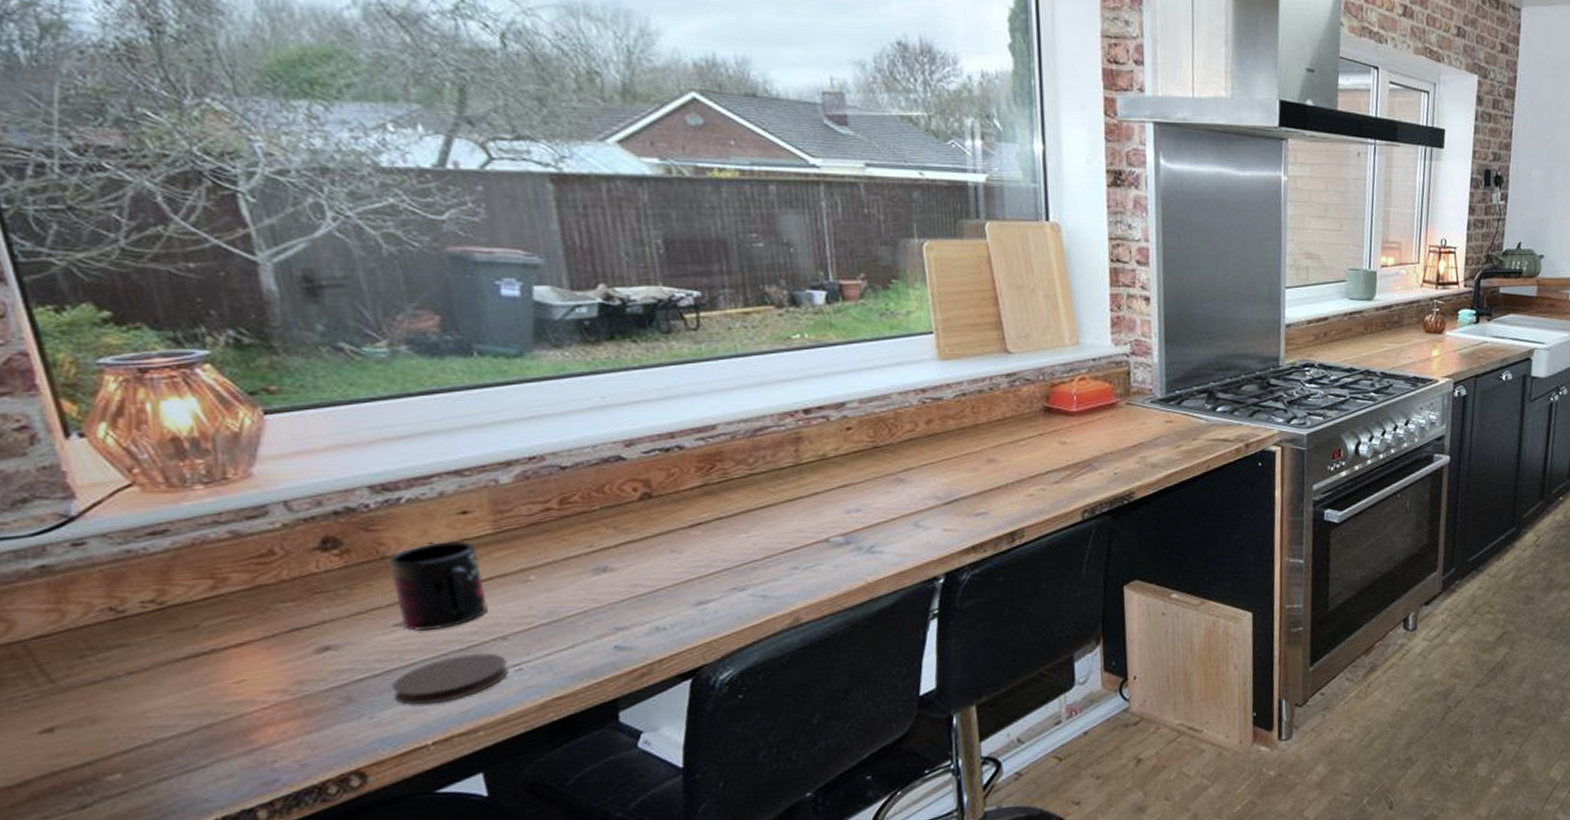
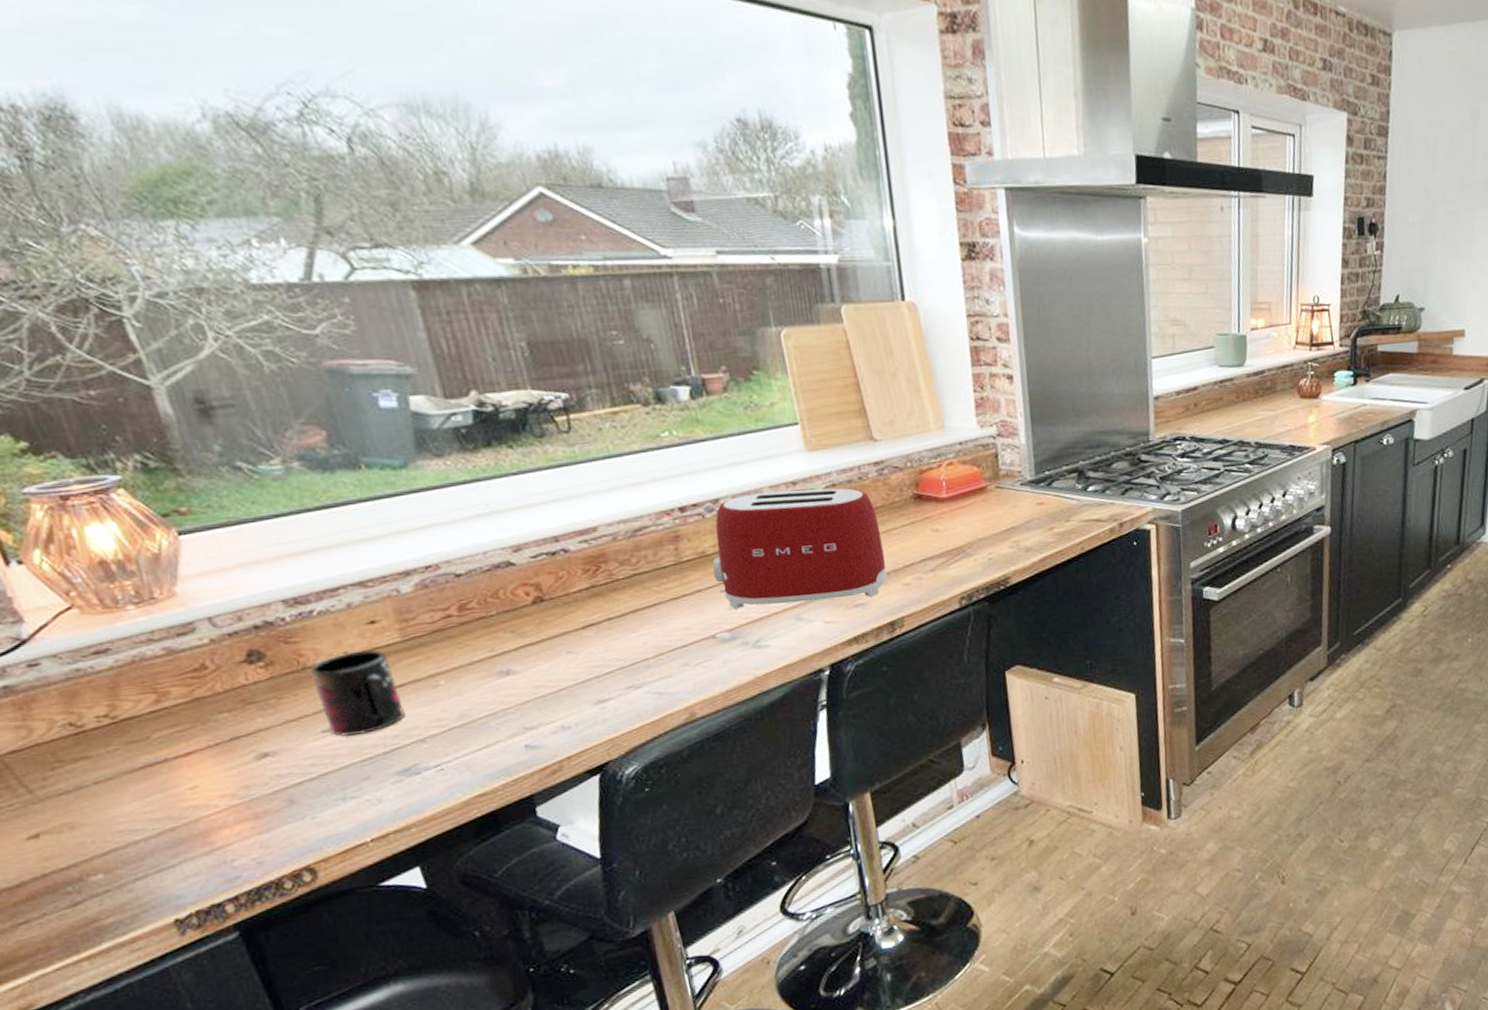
coaster: present [393,653,508,705] -> none [328,755,431,806]
toaster: none [827,397,1010,513] -> present [702,488,887,609]

